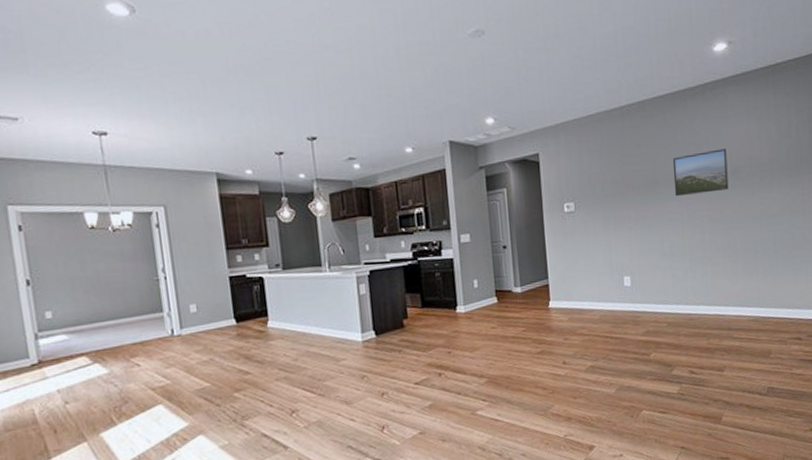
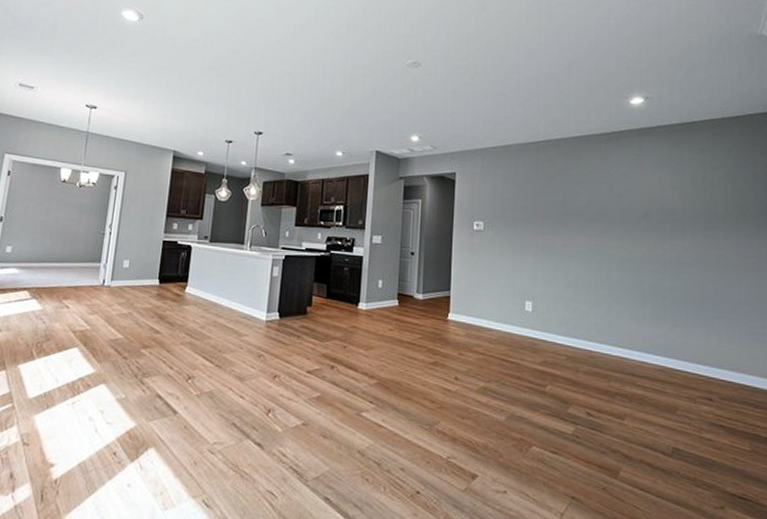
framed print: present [672,148,729,197] -> none [583,192,639,233]

